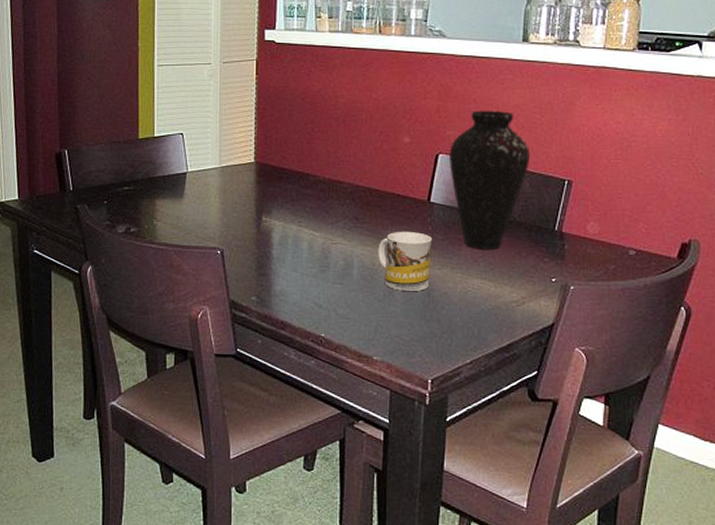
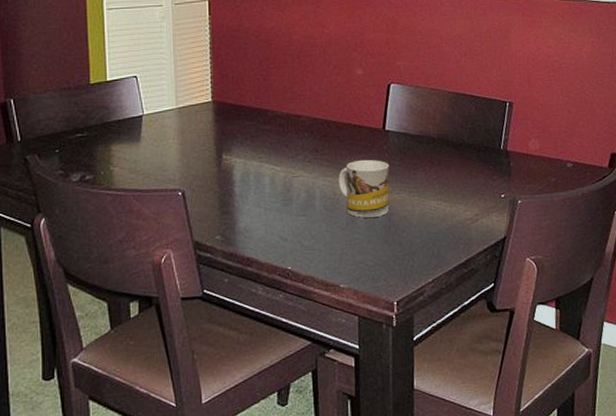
vase: present [449,110,531,249] -> none [400,40,474,172]

